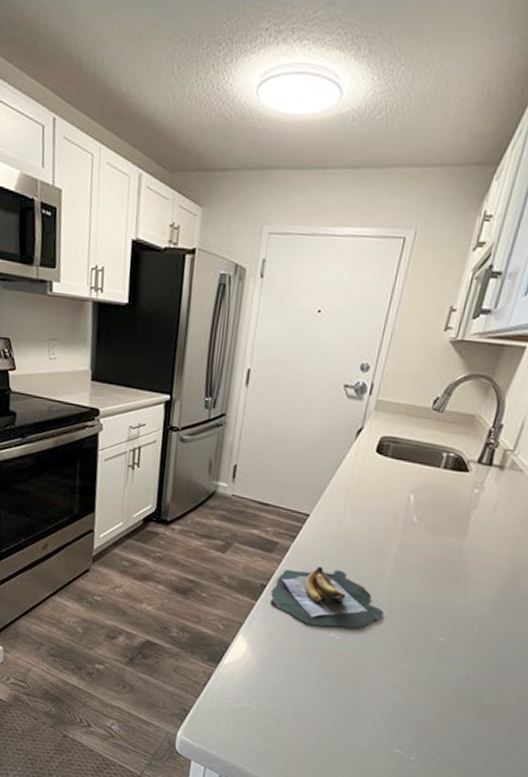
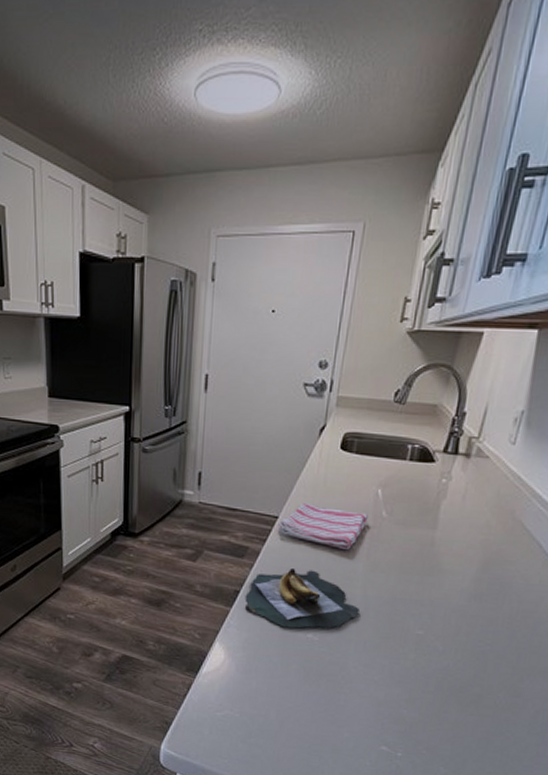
dish towel: none [308,502,399,552] -> present [278,502,368,549]

